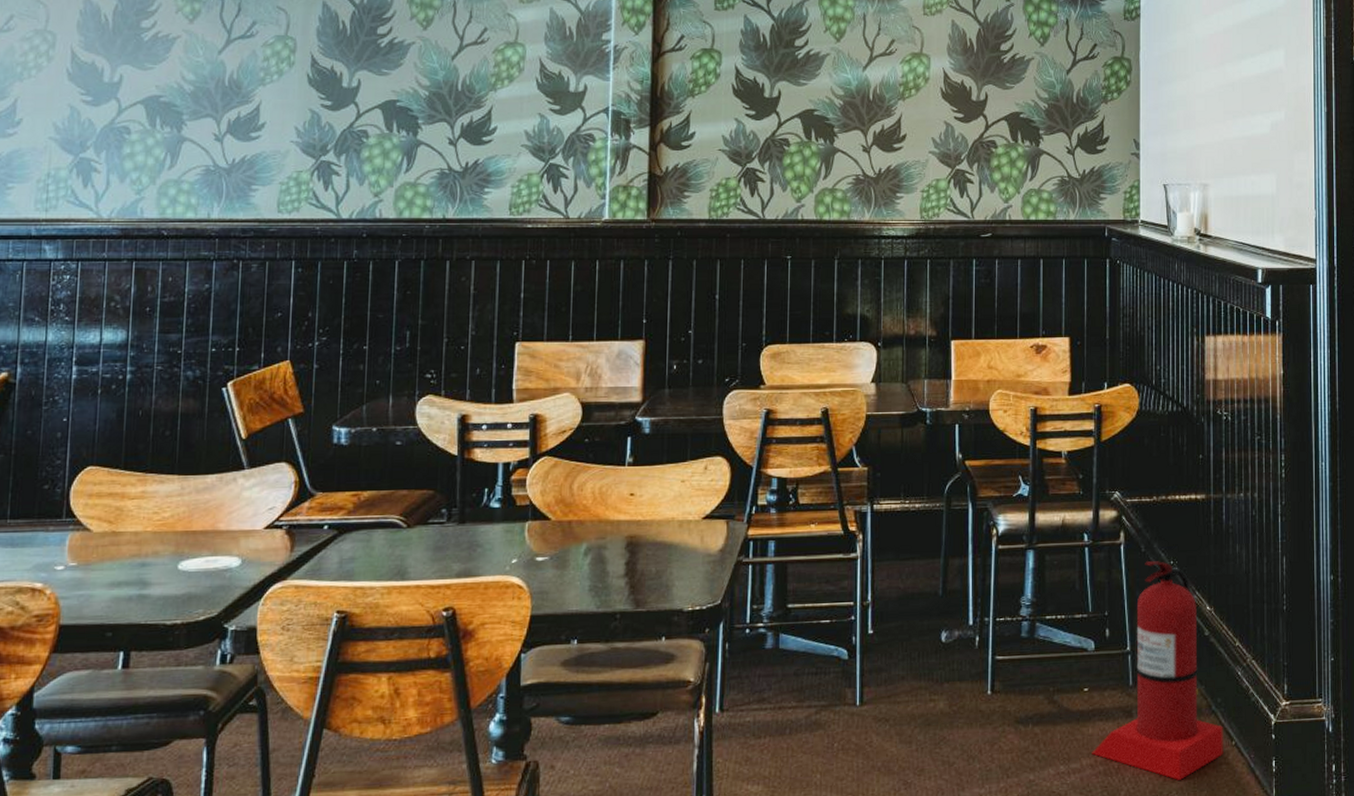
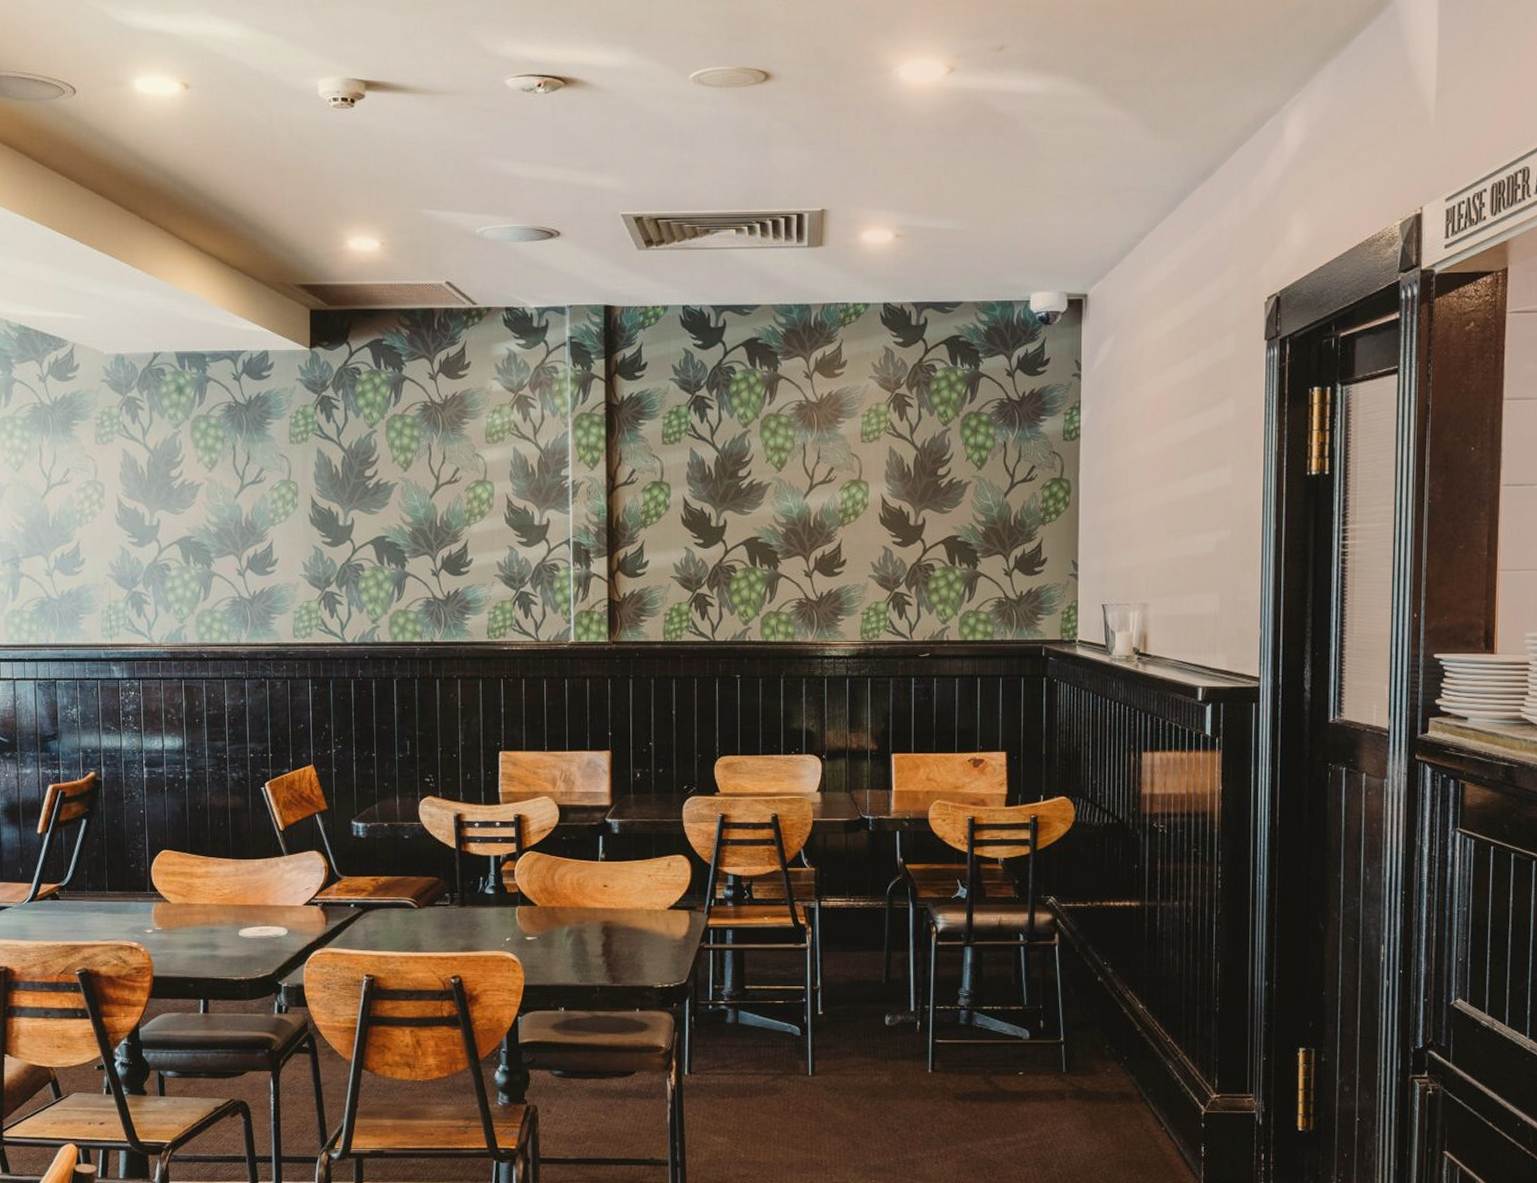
fire extinguisher: present [1092,560,1223,780] -> none [1026,960,1153,1158]

